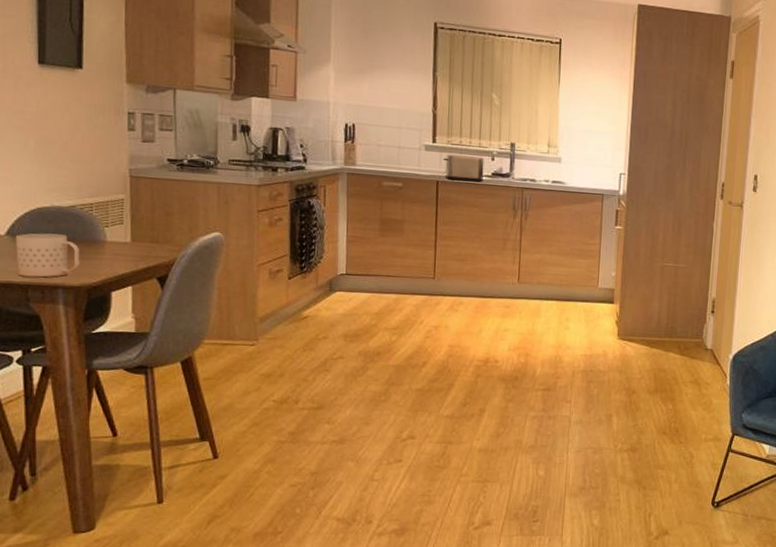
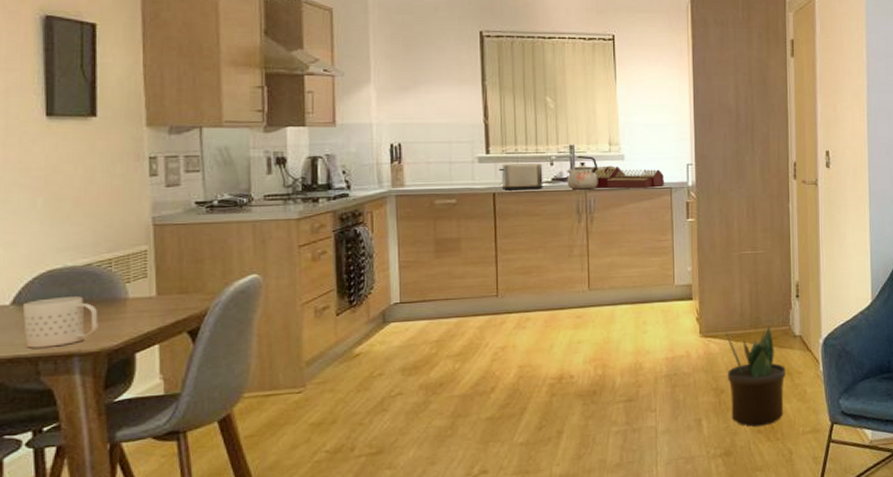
kettle: none [506,153,536,188] -> present [567,155,599,190]
architectural model: none [528,165,597,193] -> present [589,166,664,189]
planter: none [640,335,695,428] -> present [724,326,786,426]

